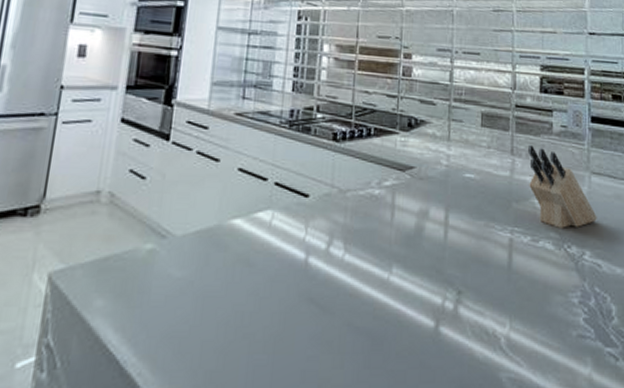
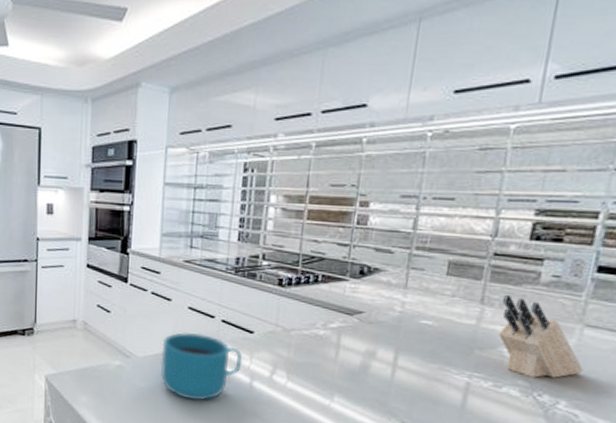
cup: none [202,199,298,289] -> present [160,331,244,401]

